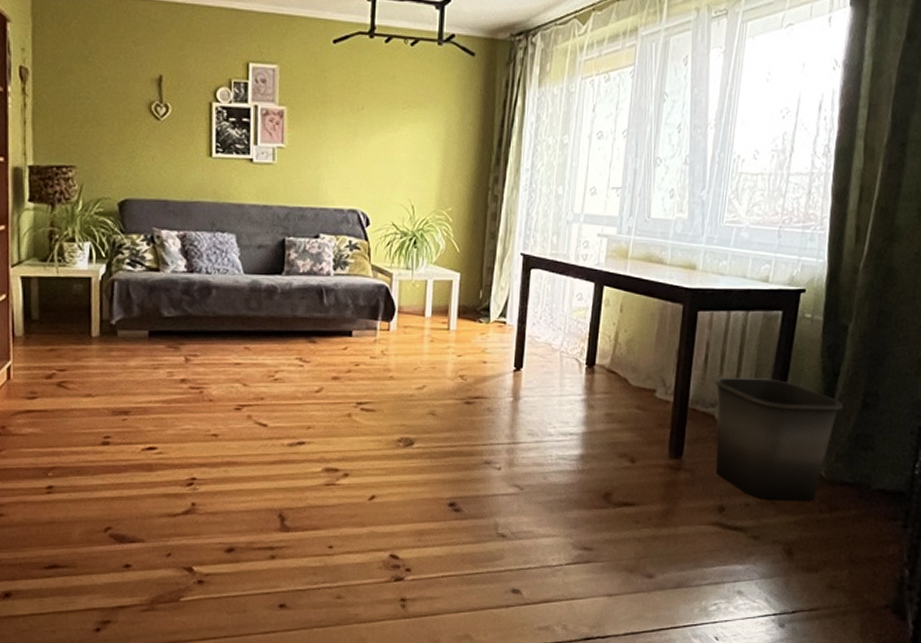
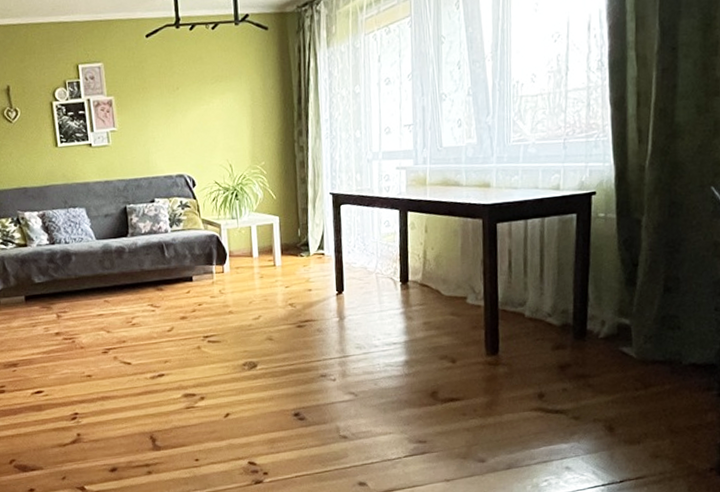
waste bin: present [713,378,844,501] -> none [519,275,646,384]

